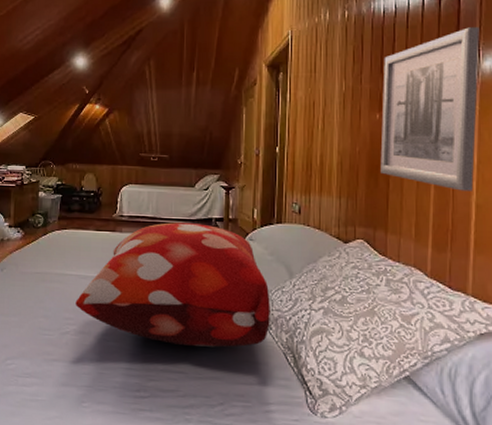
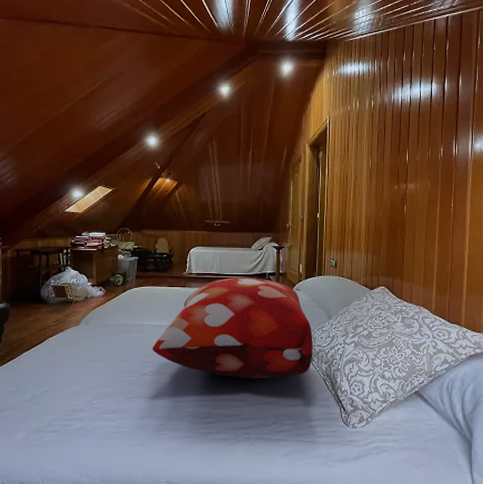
wall art: present [380,27,480,191] -> none [398,116,473,246]

